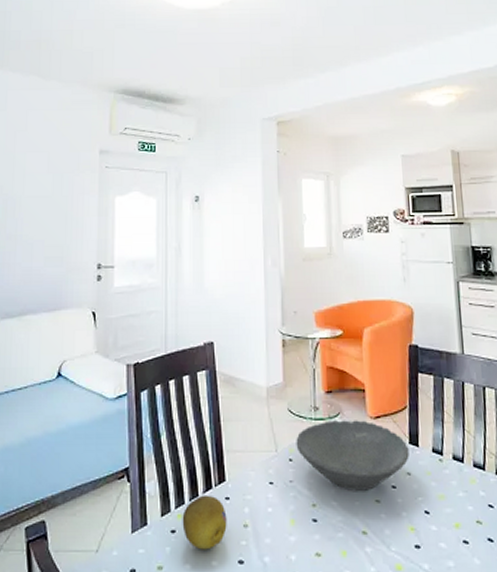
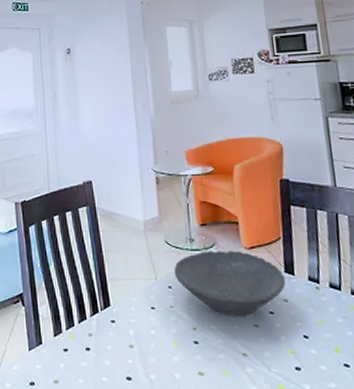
fruit: present [182,495,227,550] -> none [73,318,114,367]

